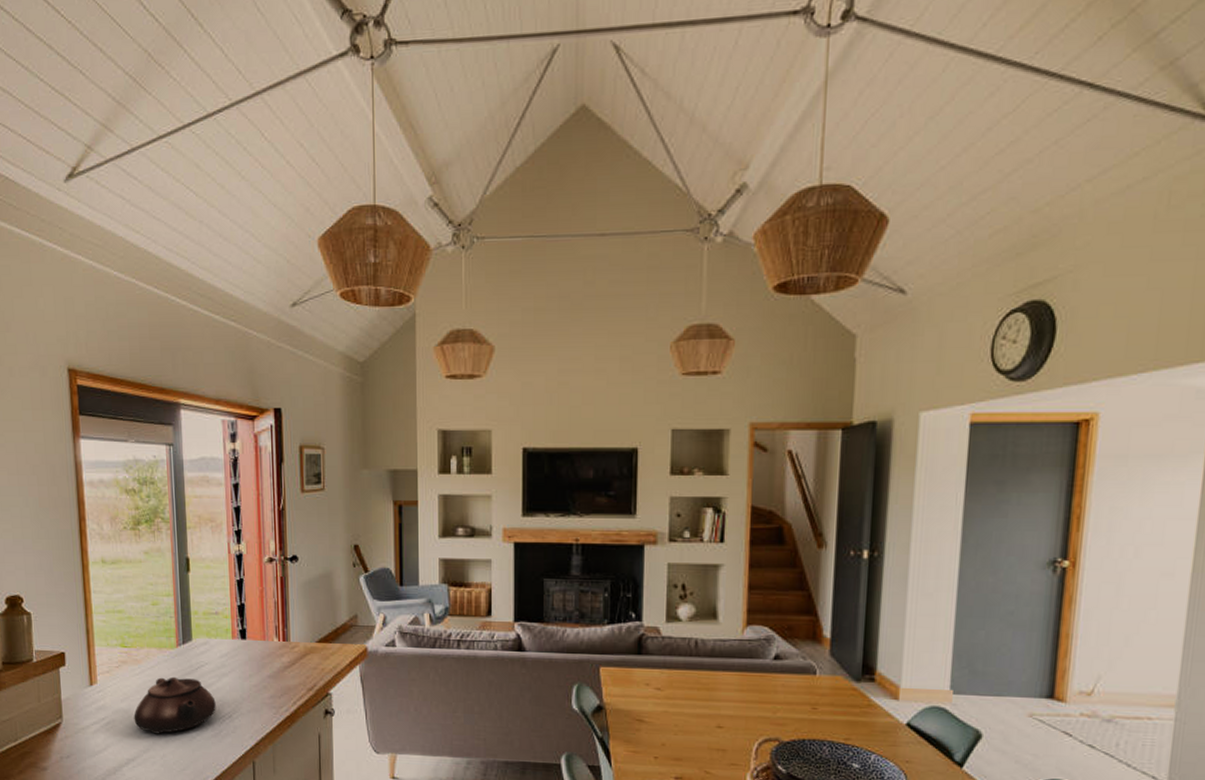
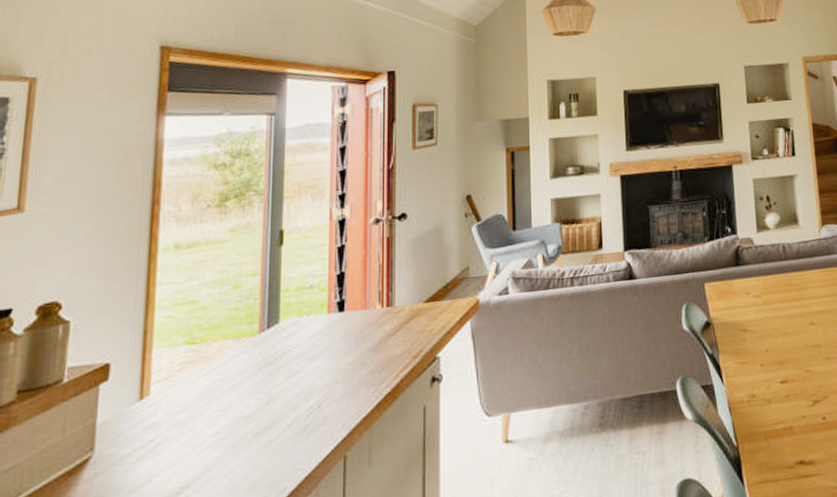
teapot: present [134,676,216,734] -> none [194,367,303,447]

